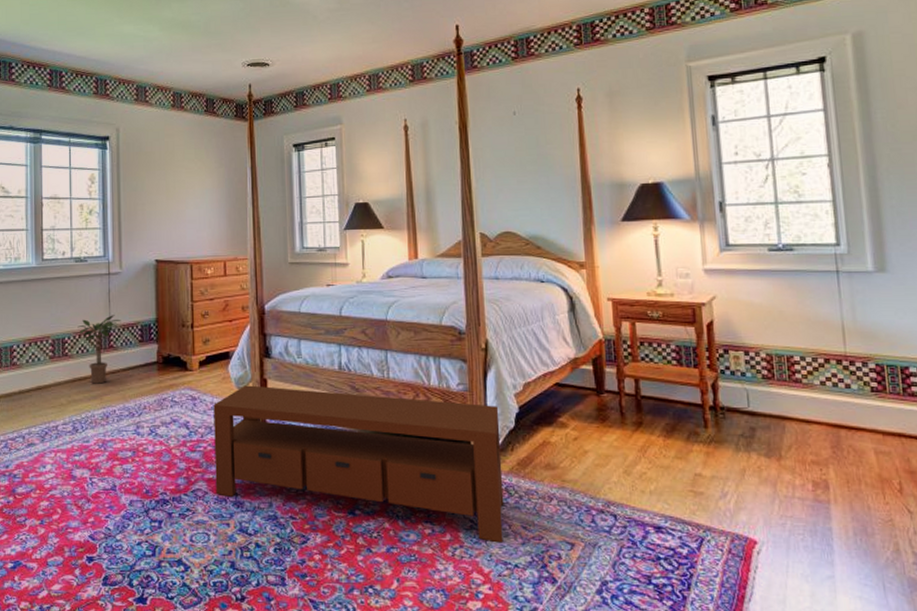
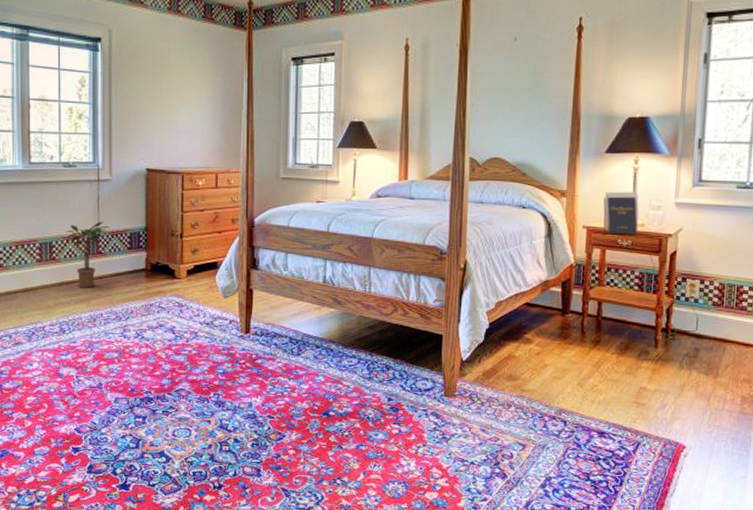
storage bench: present [213,385,504,543] -> none [198,294,471,443]
books: none [626,260,668,306] -> present [603,191,639,235]

